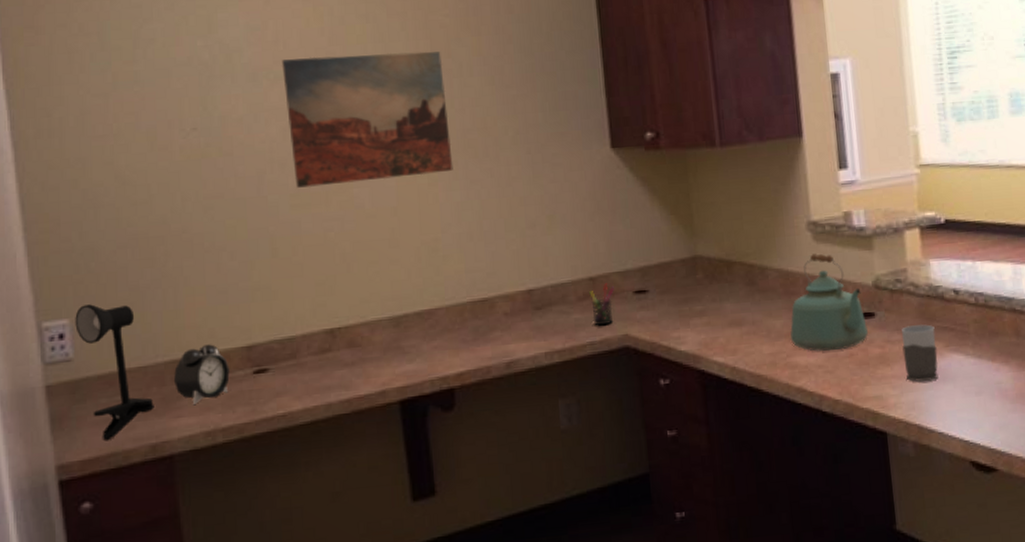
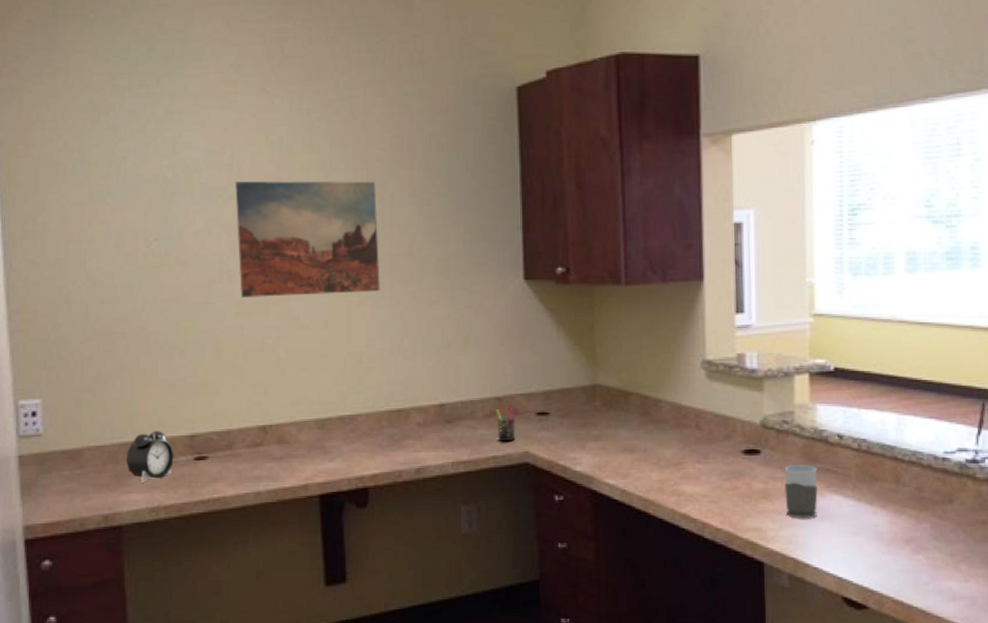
desk lamp: present [75,304,154,441] -> none [46,388,108,509]
kettle: present [790,254,869,351] -> none [678,391,754,482]

